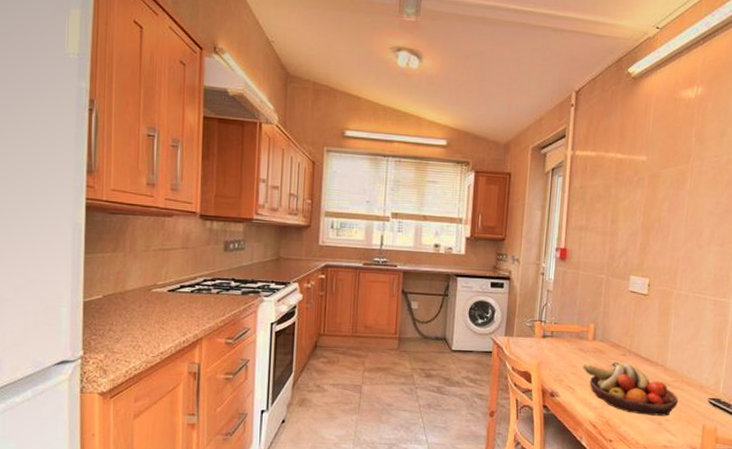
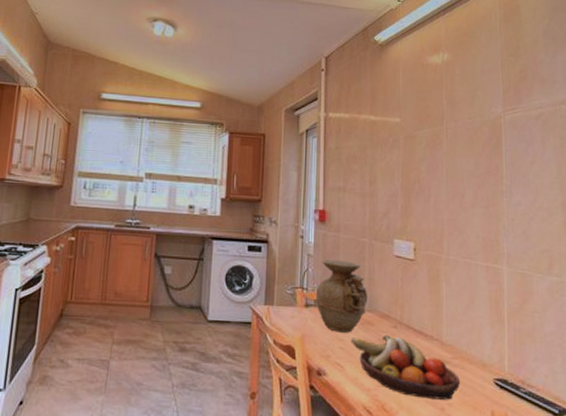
vase: none [552,295,602,360] -> present [315,259,368,333]

